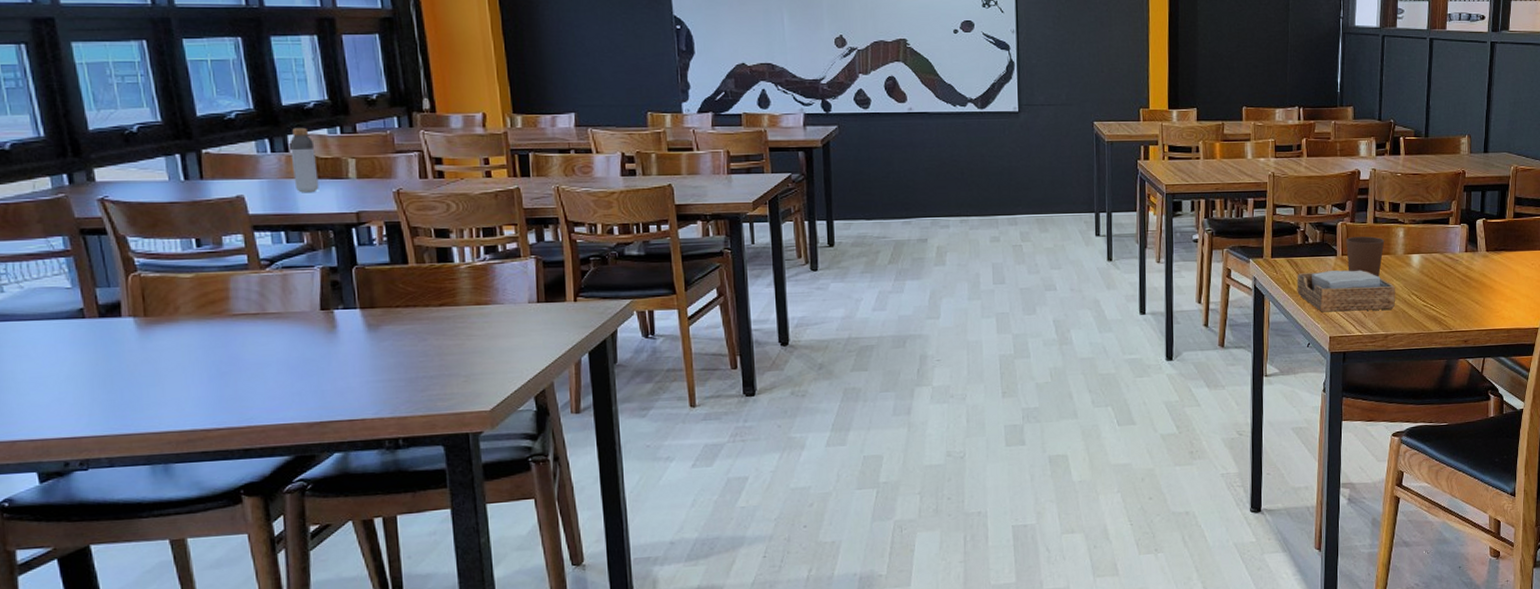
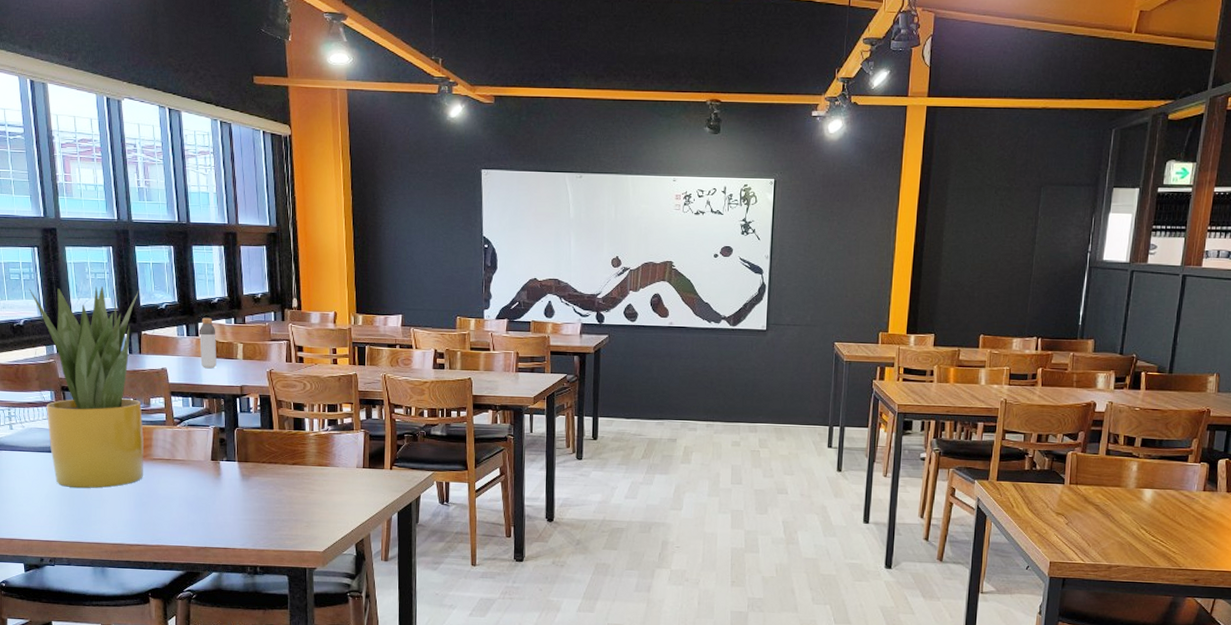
planter: none [16,91,219,363] -> present [29,286,144,488]
napkin holder: present [1297,270,1396,312] -> none [1020,498,1124,541]
dixie cup: present [1346,236,1385,277] -> none [1074,467,1116,509]

